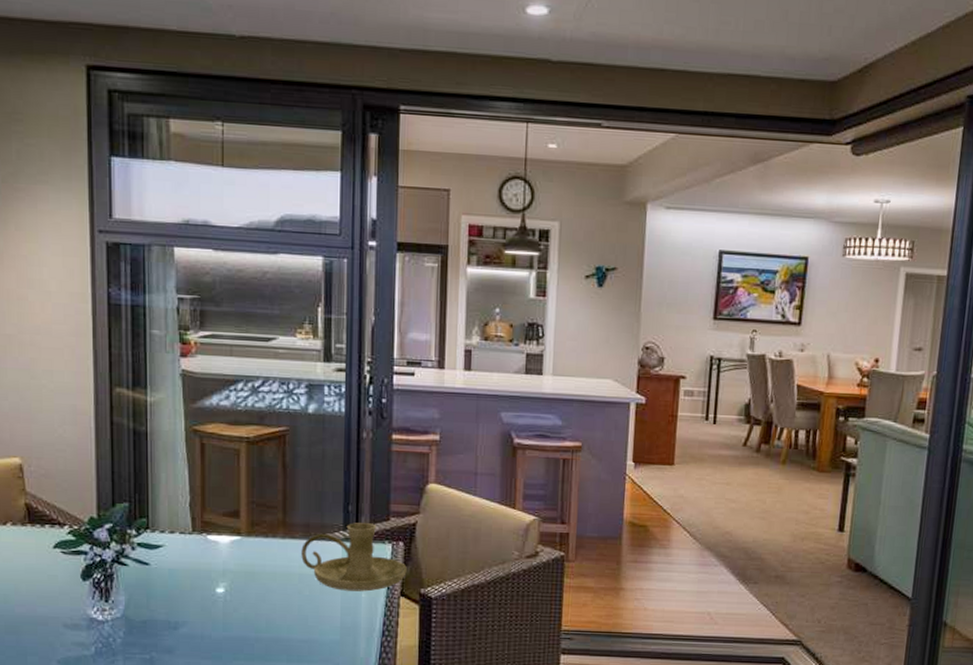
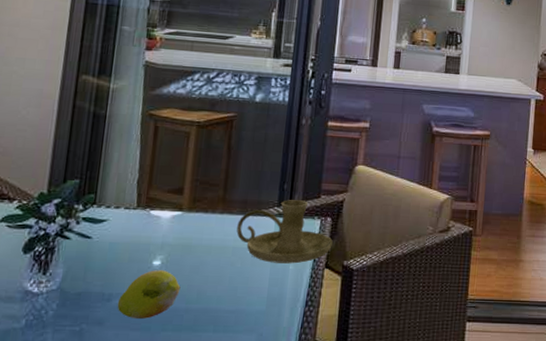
fruit: none [185,598,248,647] -> present [117,270,181,319]

